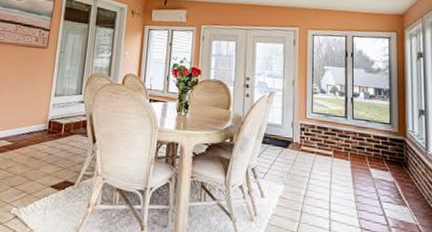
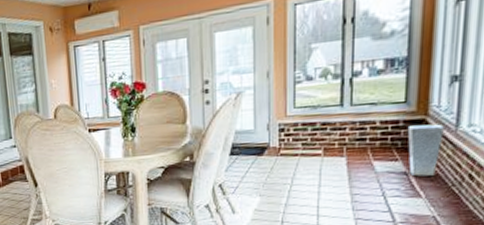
vase: none [393,144,418,188] -> present [407,124,444,177]

